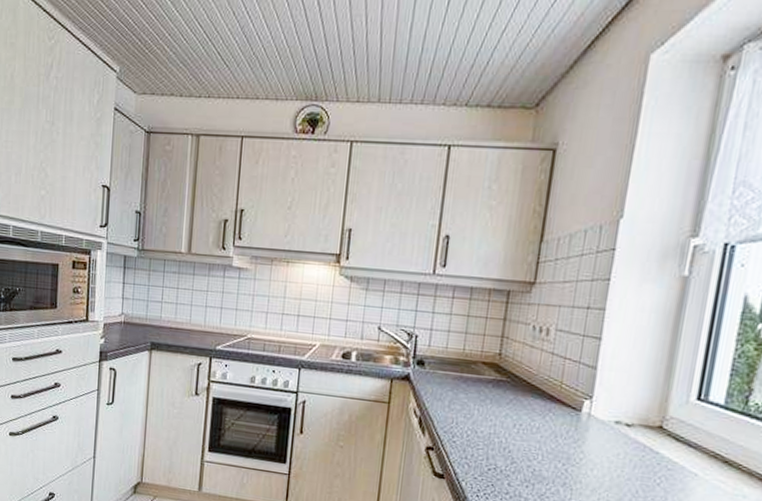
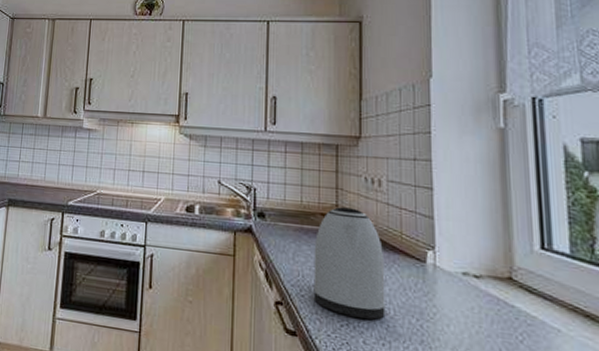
kettle: none [465,356,541,464] -> present [313,207,386,320]

